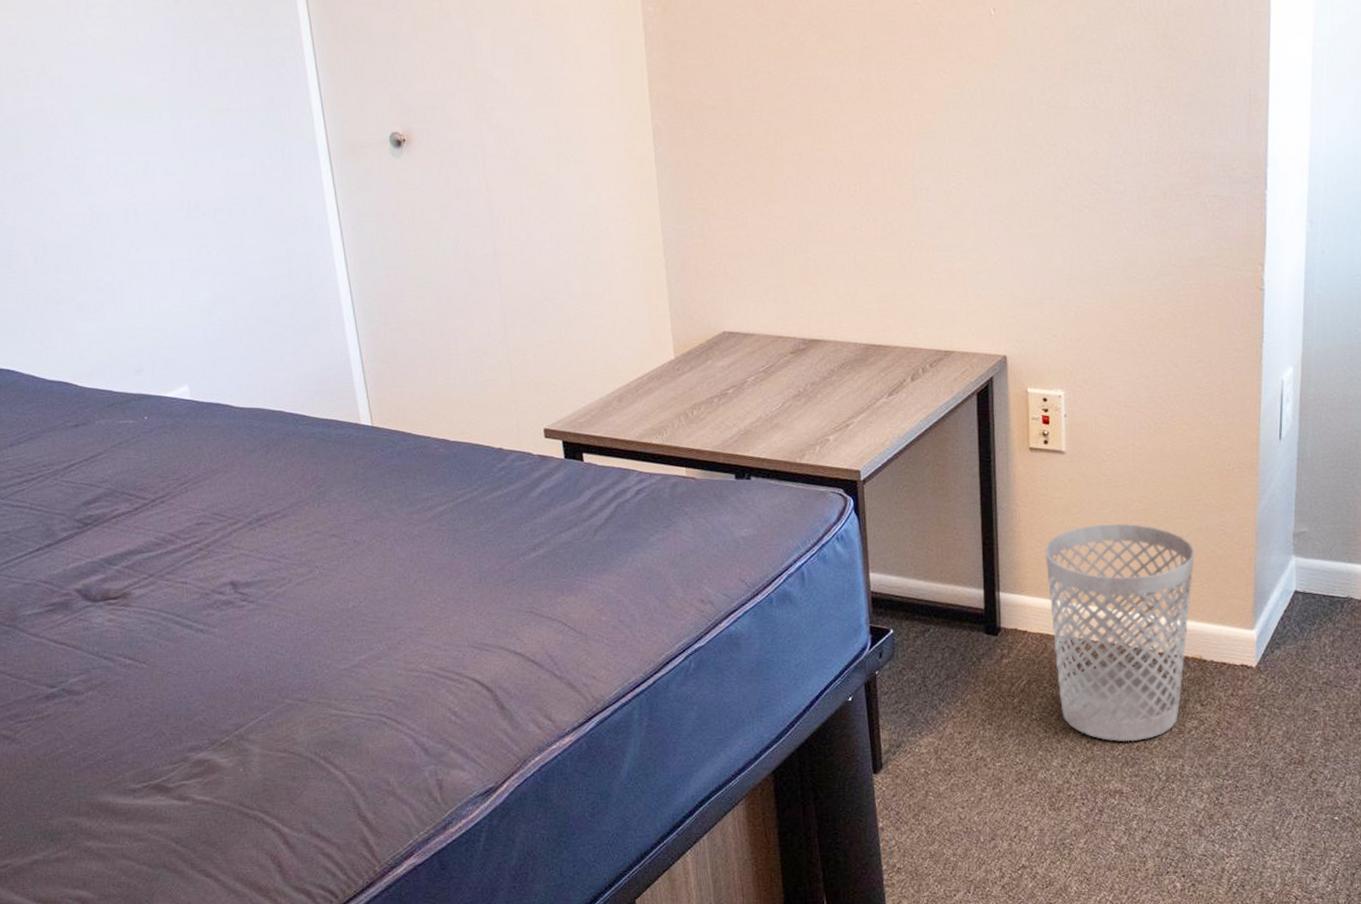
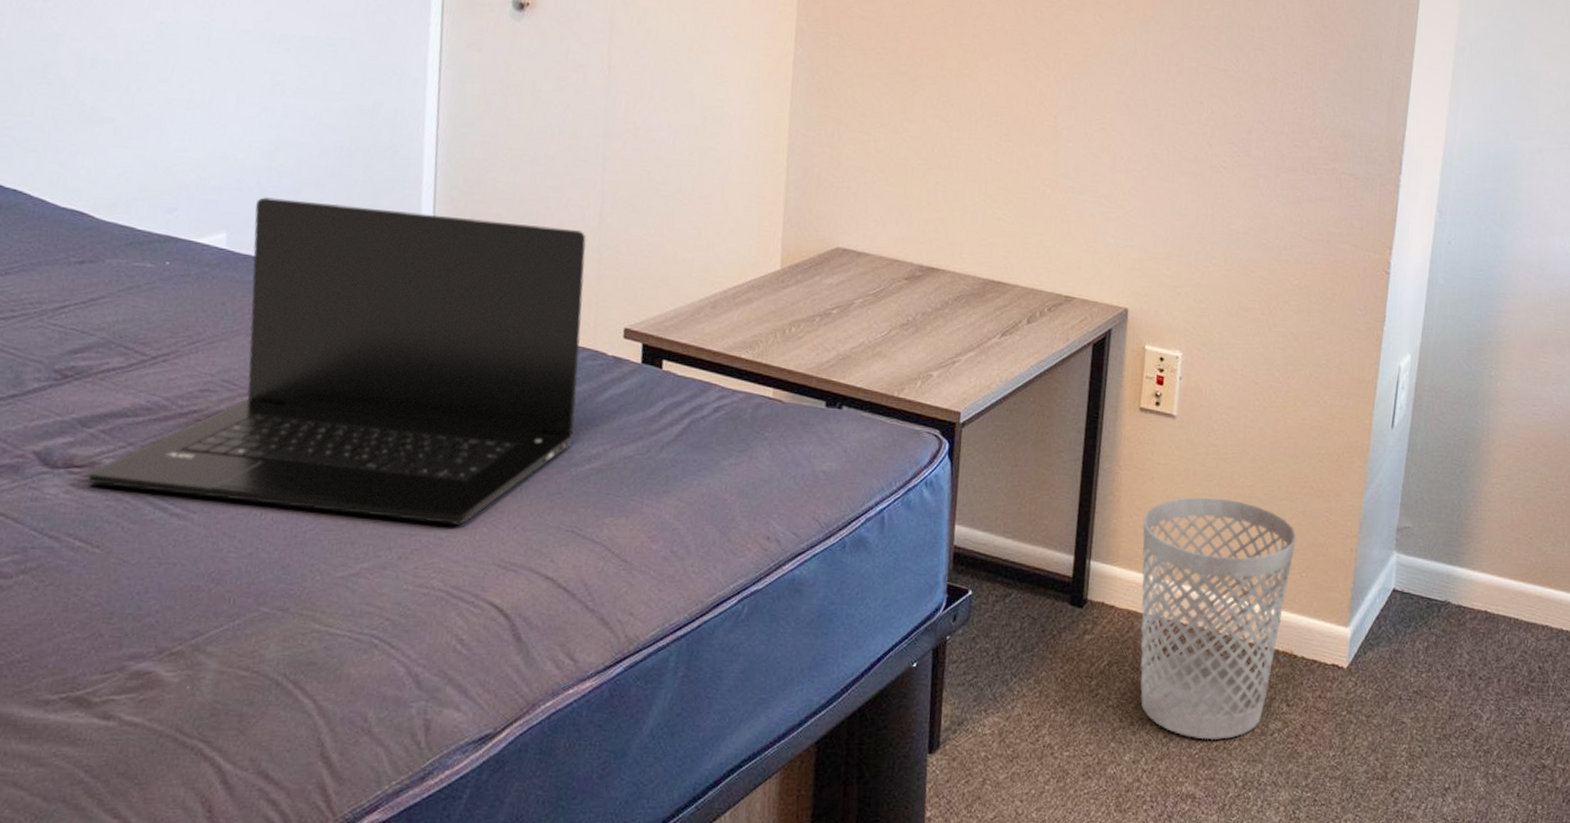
laptop: none [123,344,517,616] -> present [87,196,587,525]

